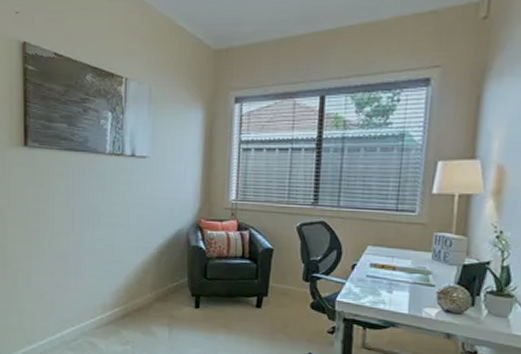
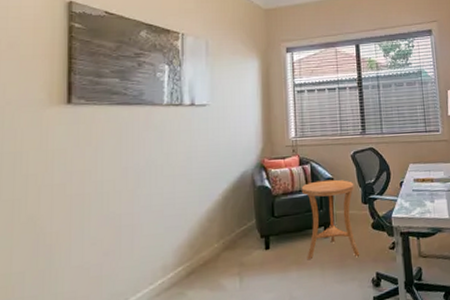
side table: none [236,249,297,333] -> present [301,179,360,259]

